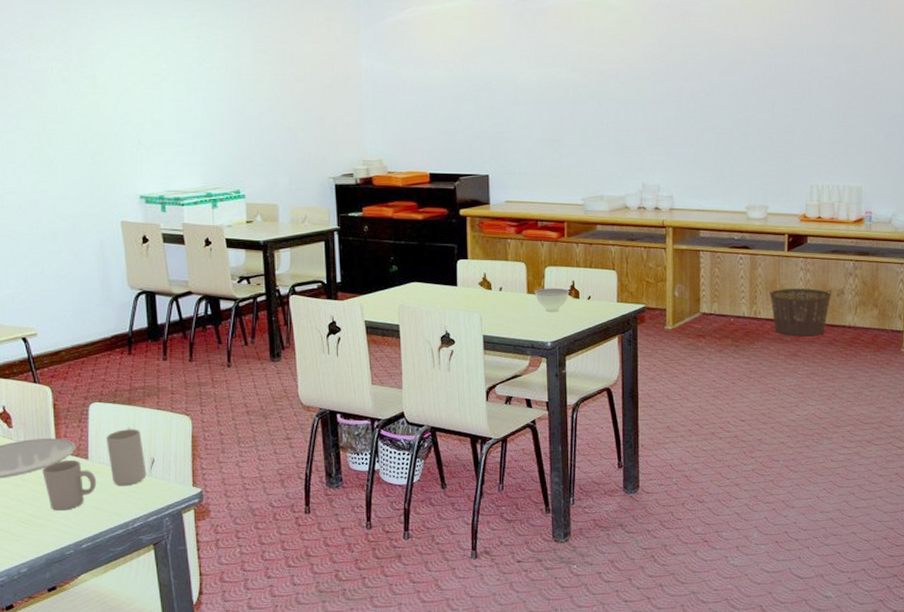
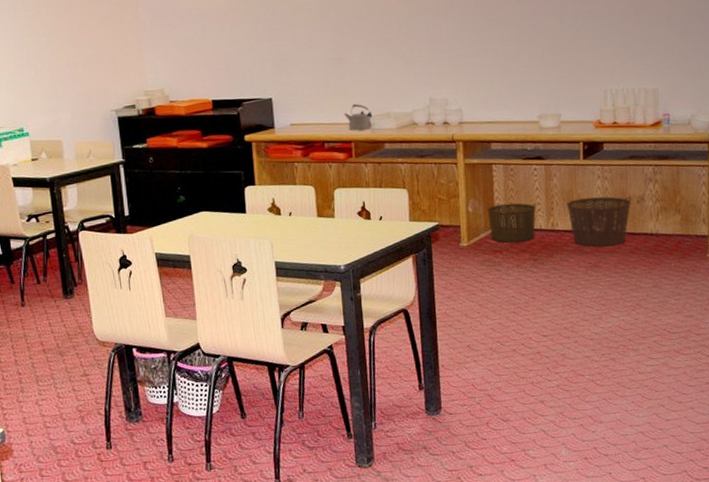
bowl: present [535,287,570,313] -> none [325,209,361,236]
kettle: none [558,185,588,213] -> present [343,104,375,132]
basket: none [693,289,741,329] -> present [487,203,537,243]

